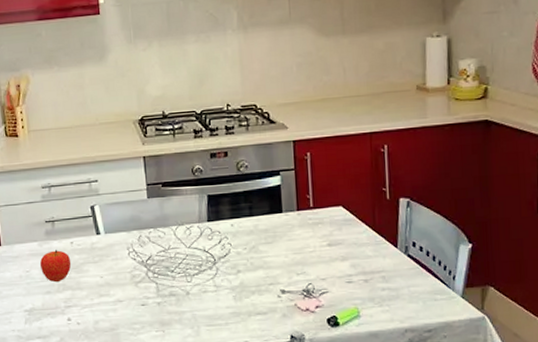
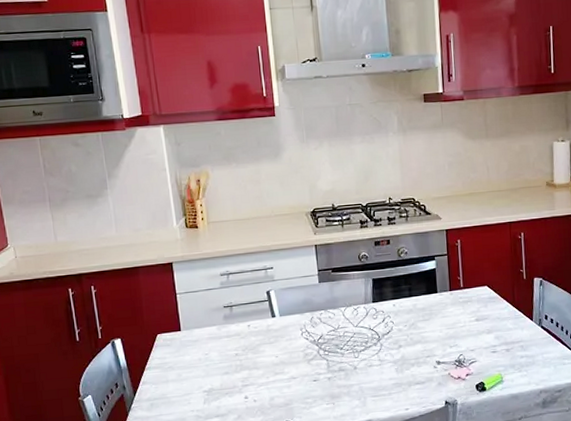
fruit: present [39,249,72,283] -> none [218,332,249,364]

